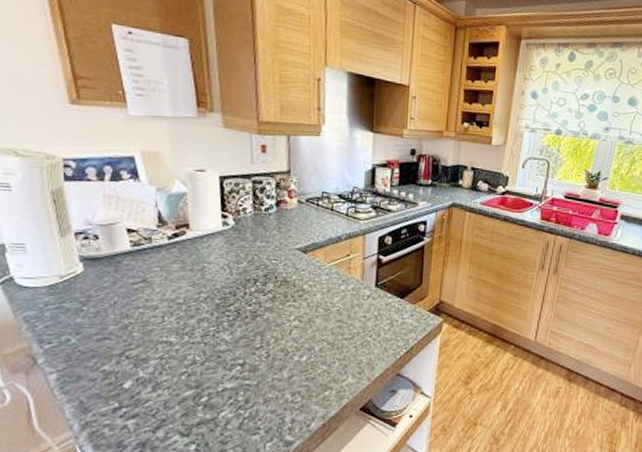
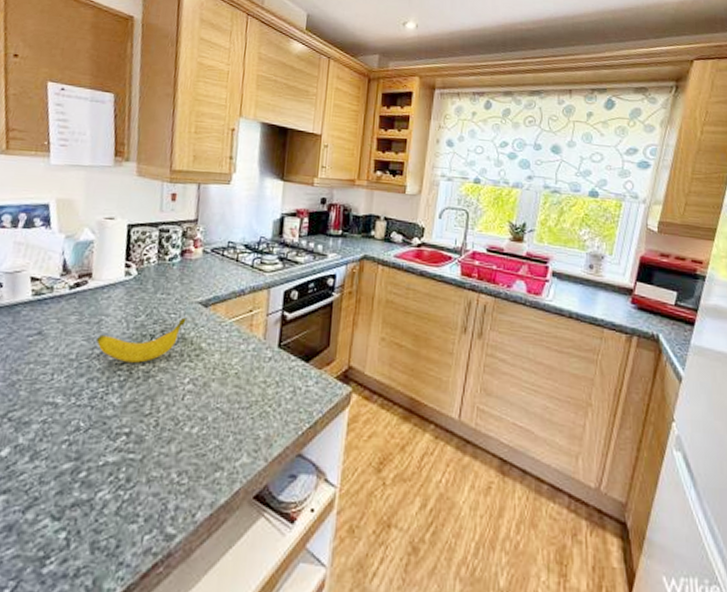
banana: none [202,263,287,304] -> present [96,317,186,363]

